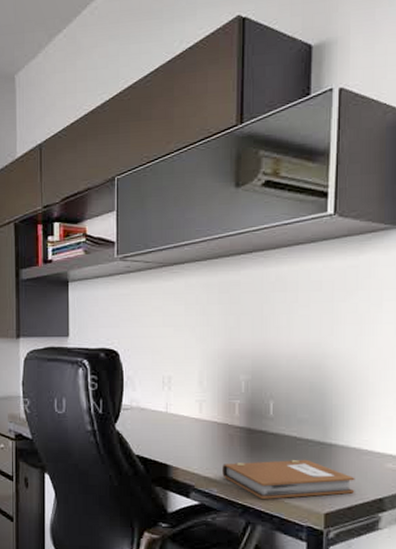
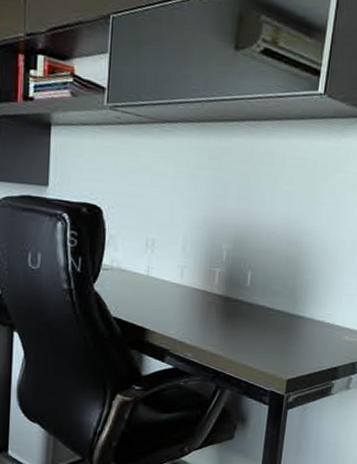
notebook: present [222,459,355,499] -> none [198,329,317,365]

